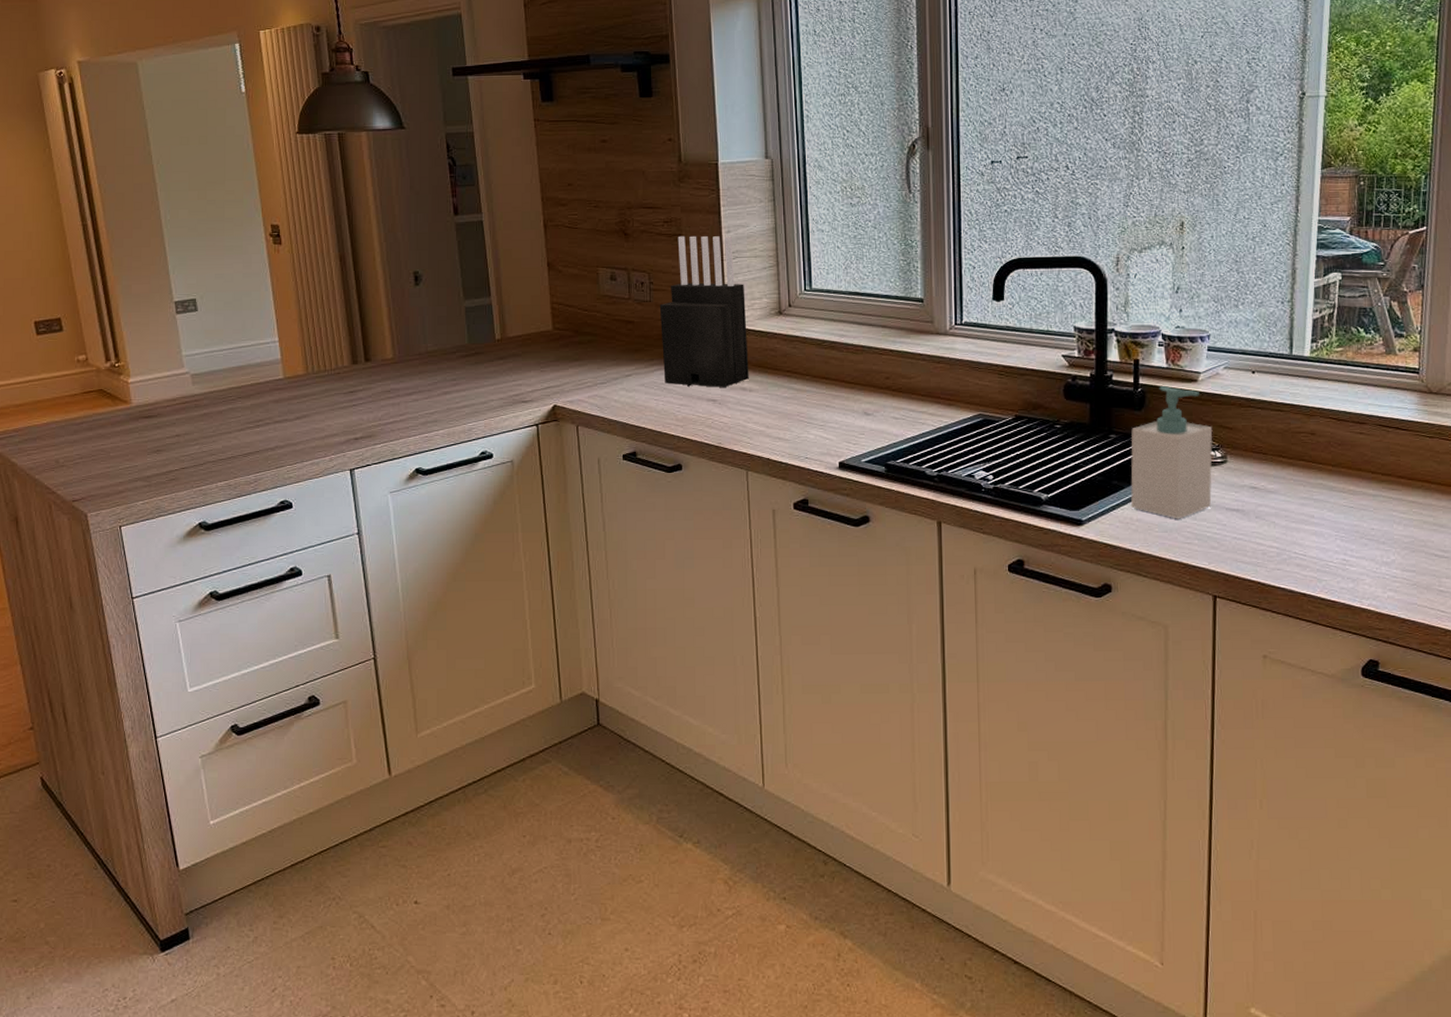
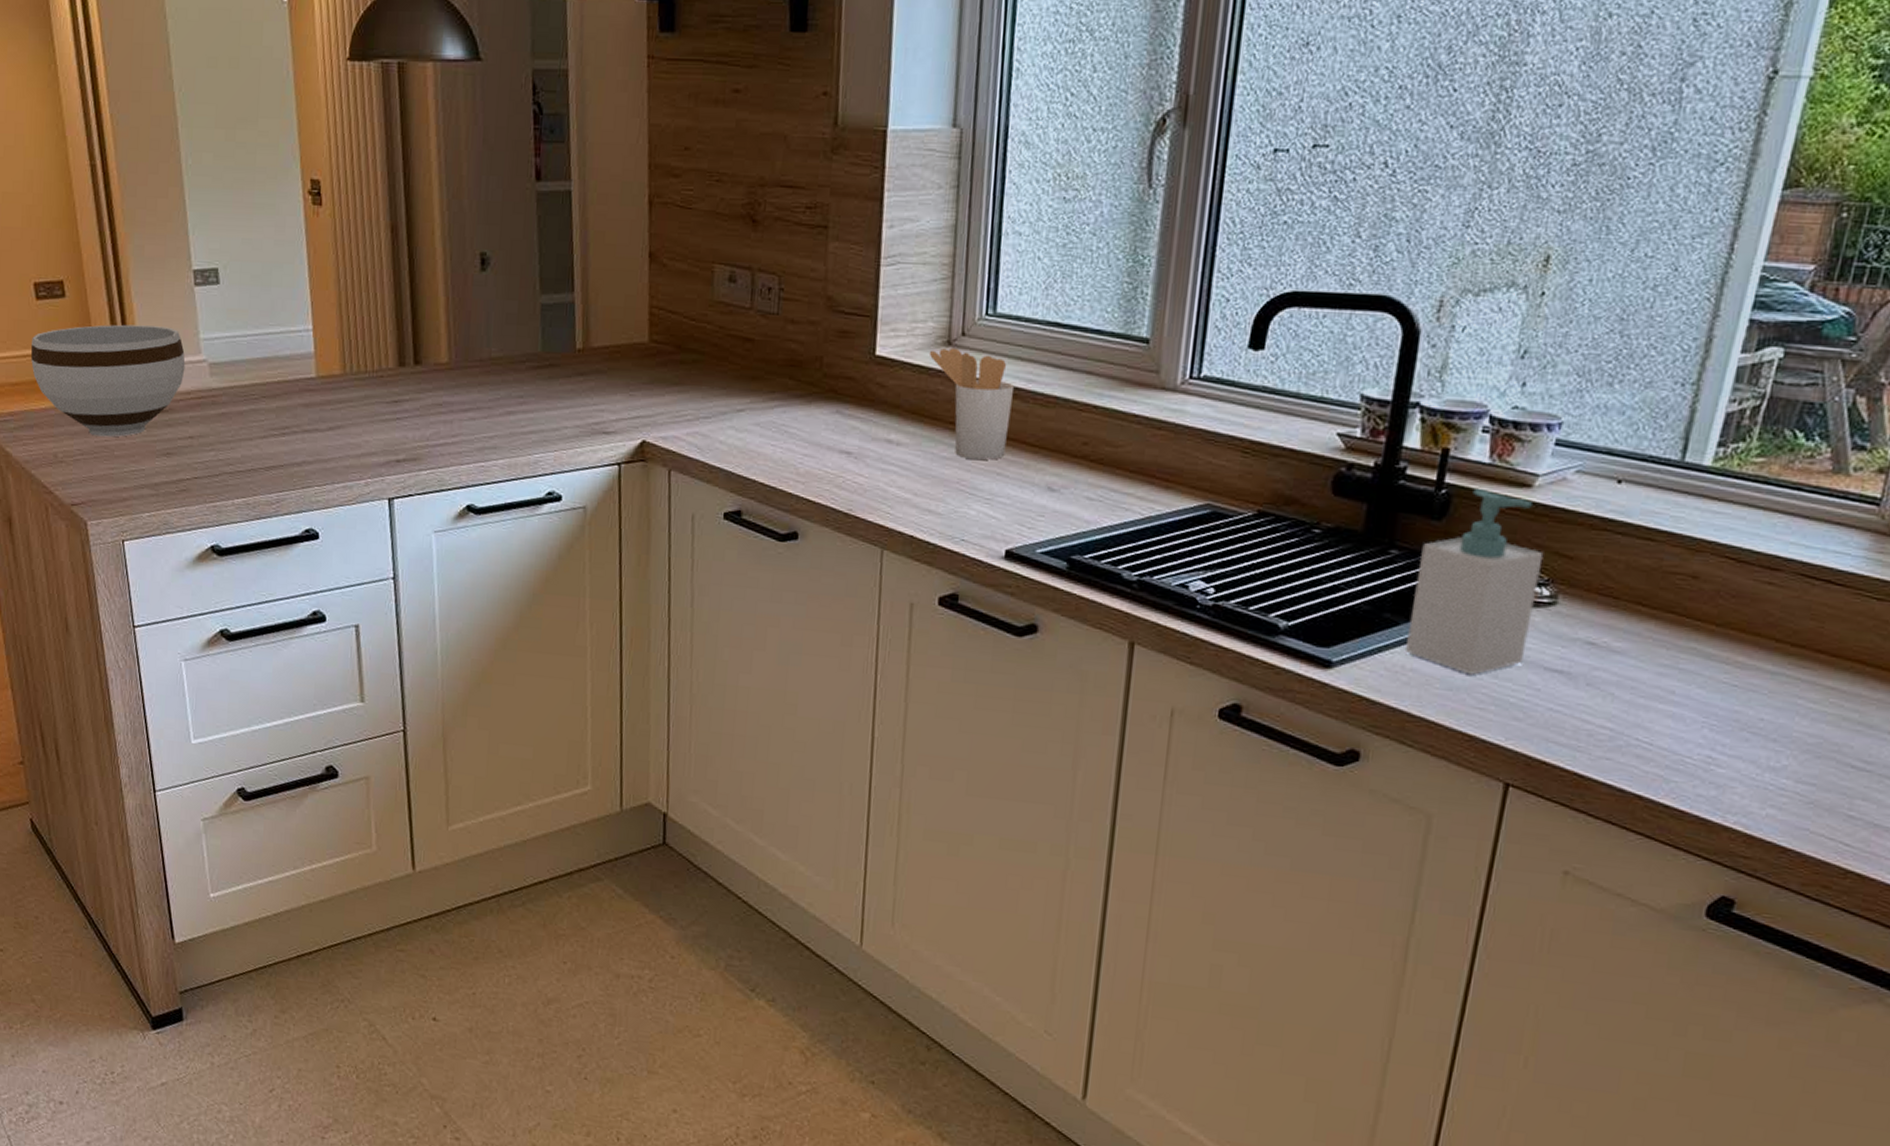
bowl: none [33,348,171,442] -> present [31,324,186,438]
knife block: present [659,235,749,387] -> none [786,228,905,437]
utensil holder: none [766,316,832,396] -> present [929,347,1015,460]

